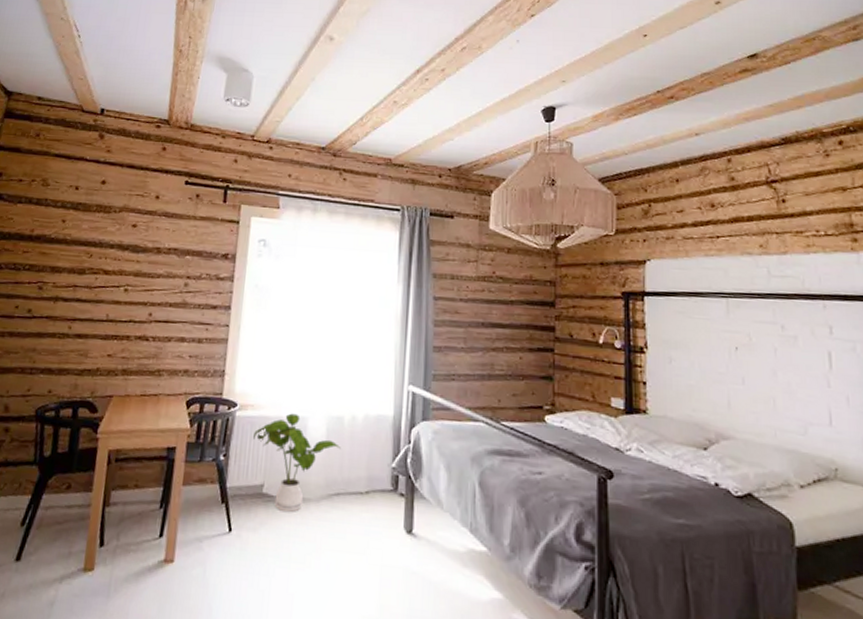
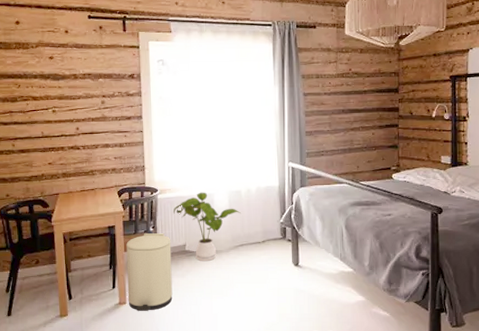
pedal bin: none [176,463,246,577] -> present [126,233,173,311]

